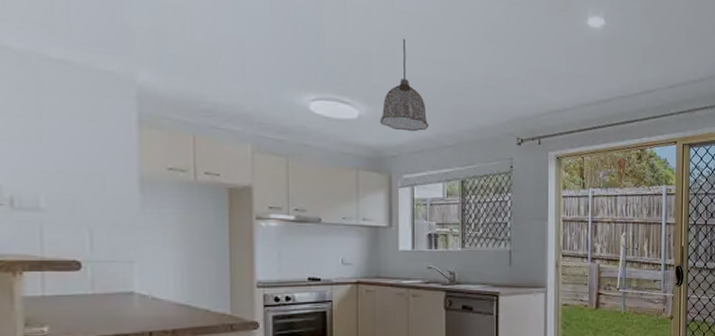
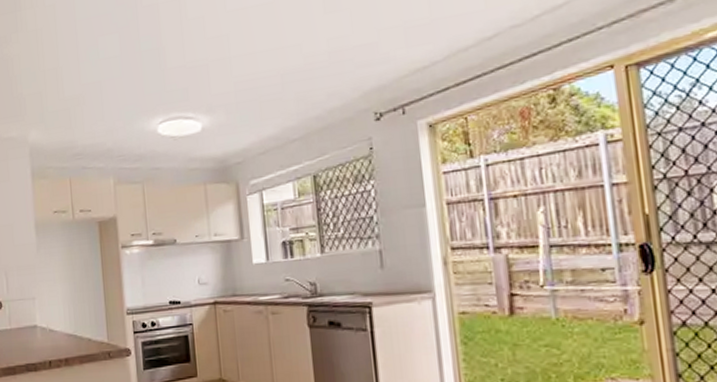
pendant lamp: present [379,39,430,132] -> none [222,37,273,134]

